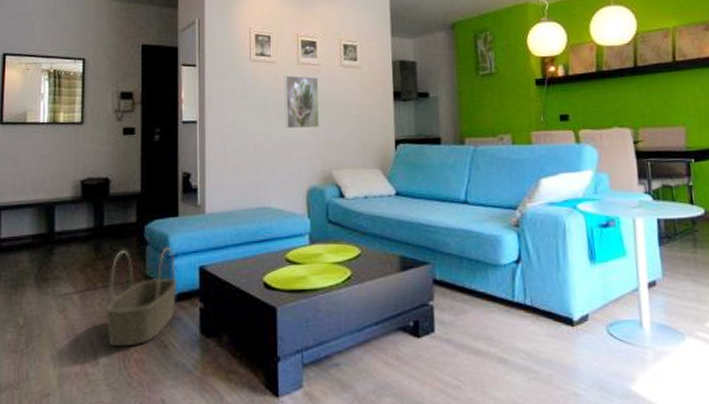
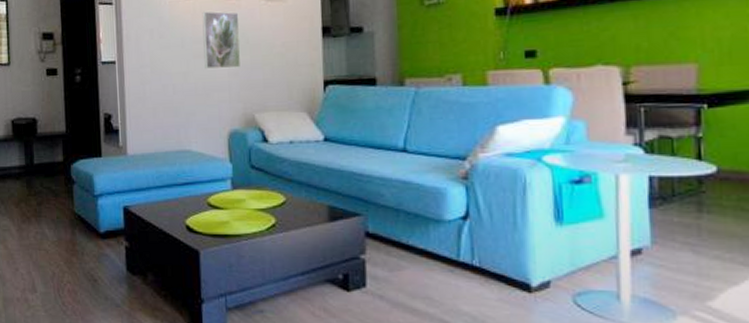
basket: present [105,246,177,347] -> none [40,185,104,278]

